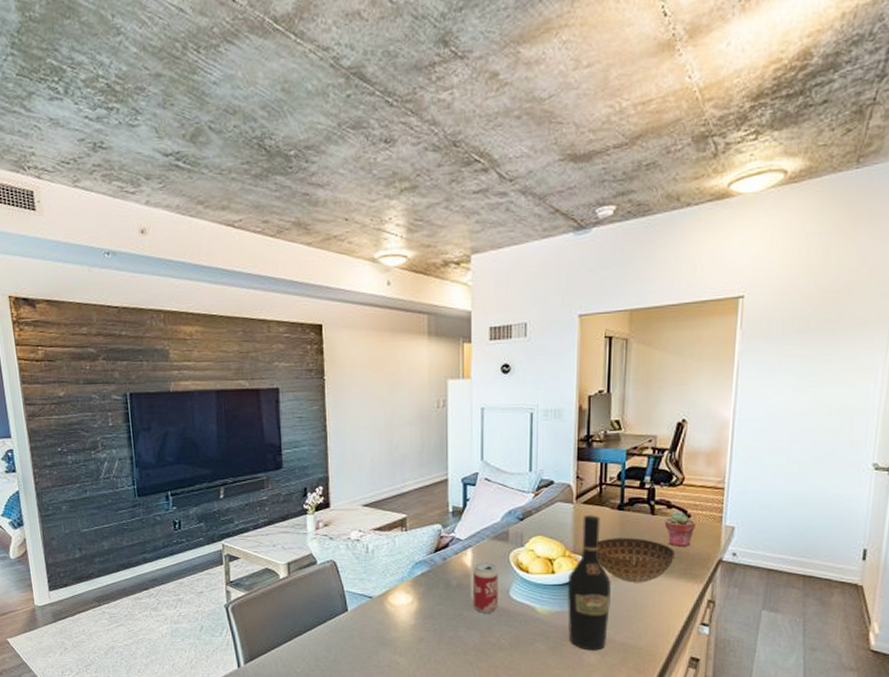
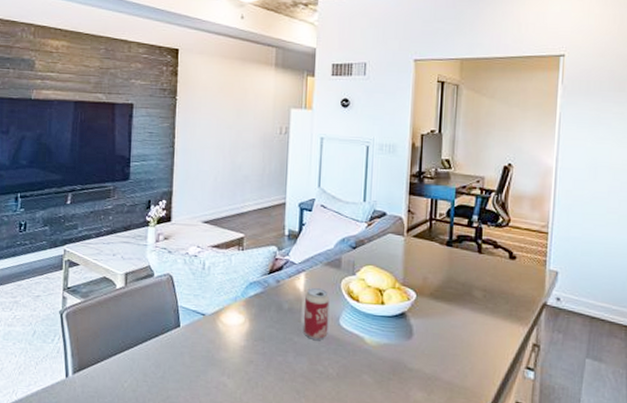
wine bottle: present [568,515,611,651] -> none [396,249,439,388]
bowl: present [597,537,675,583] -> none [426,273,501,321]
potted succulent: present [664,512,696,548] -> none [491,252,521,289]

